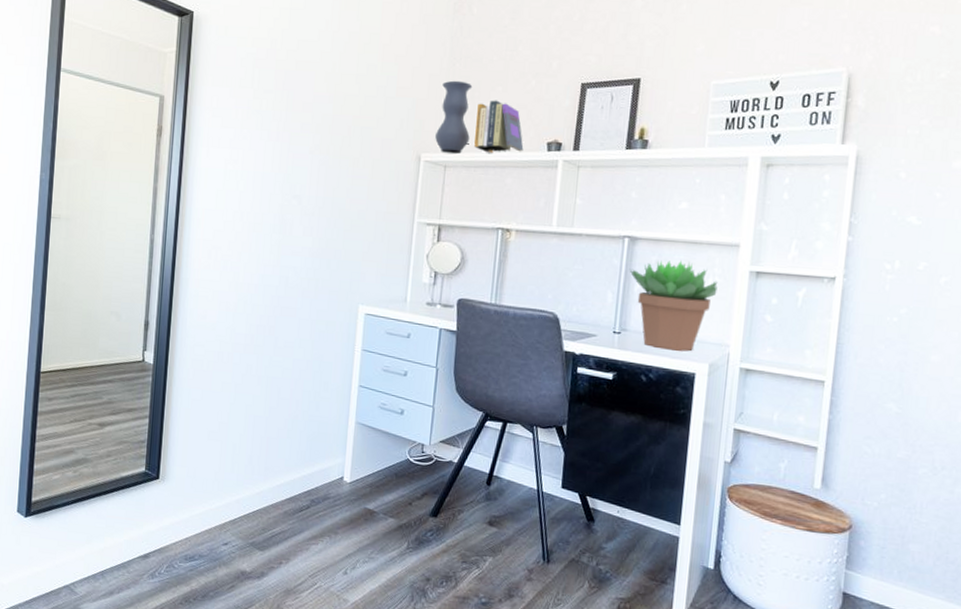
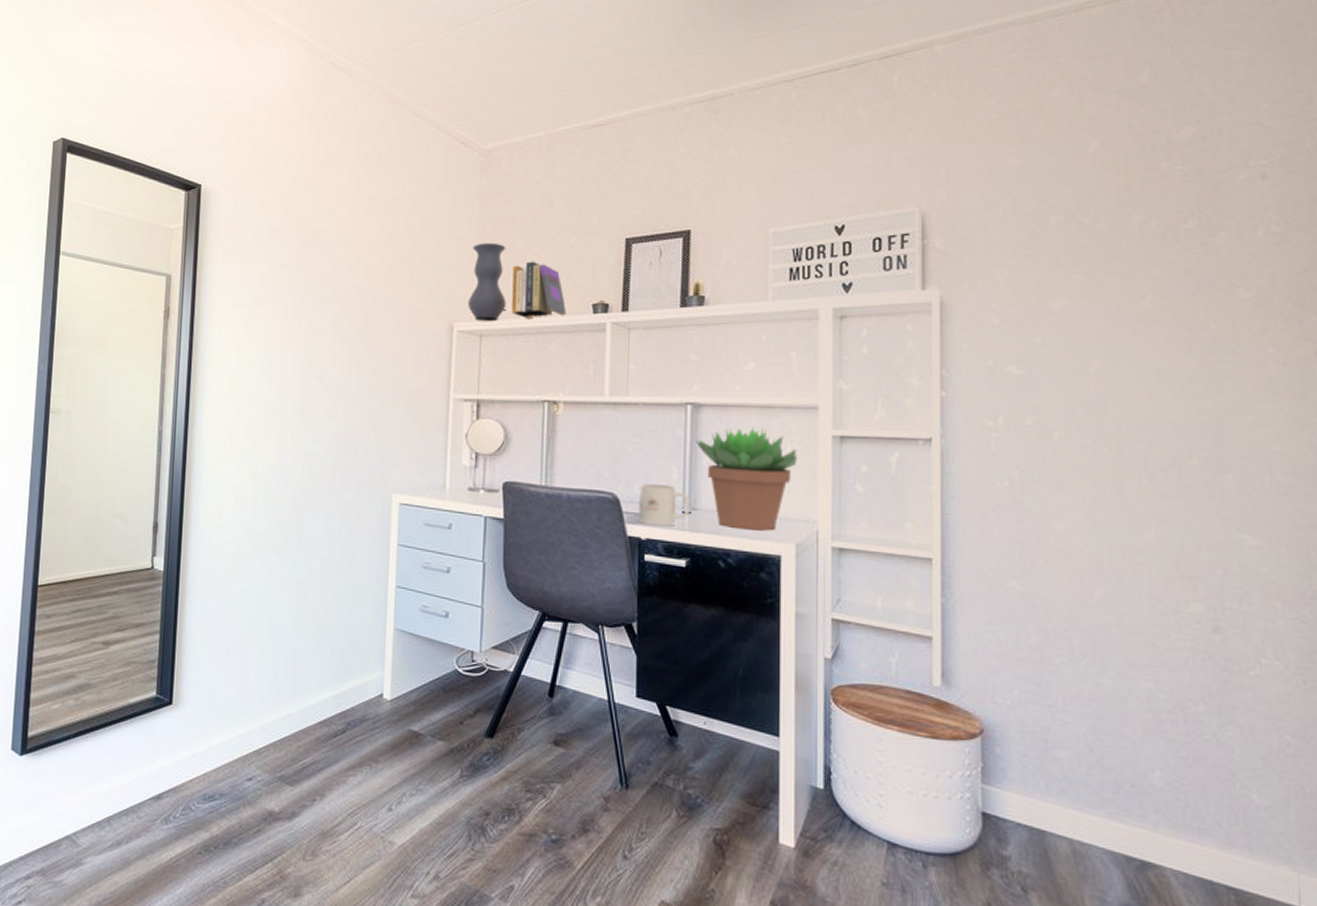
mug: none [575,306,621,345] -> present [639,484,691,528]

